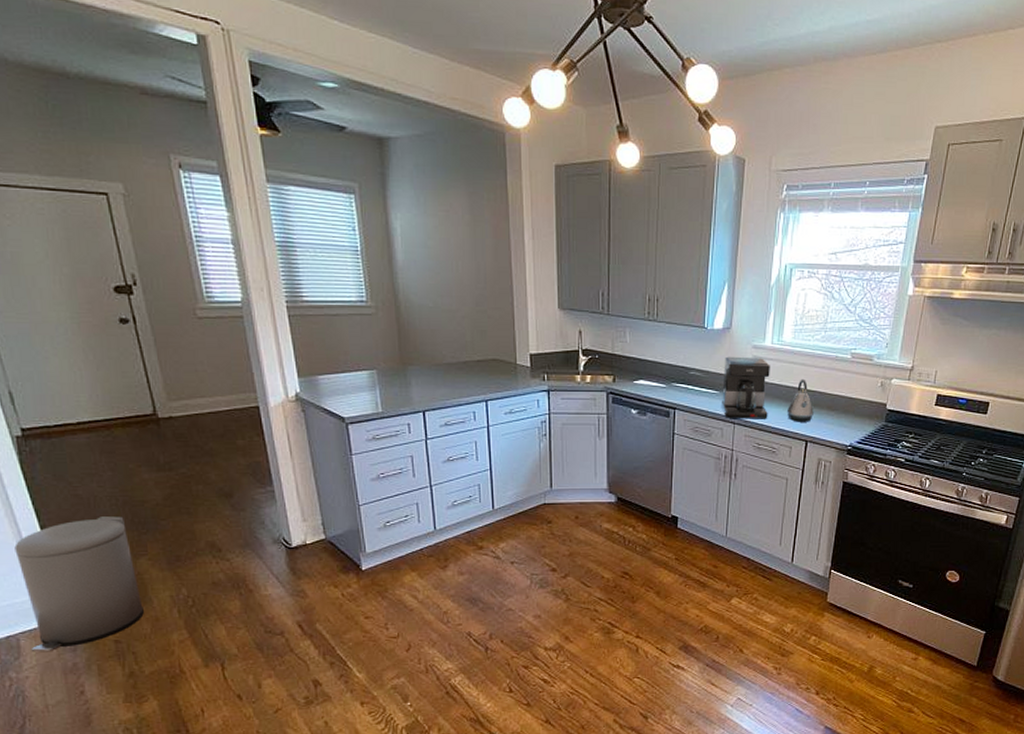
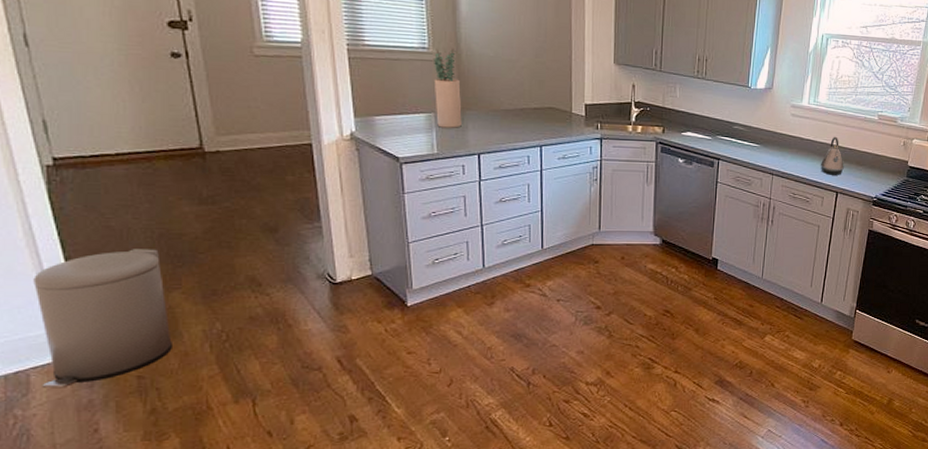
vase: none [373,300,405,385] -> present [434,48,462,128]
coffee maker: present [721,356,770,419] -> none [761,114,806,172]

